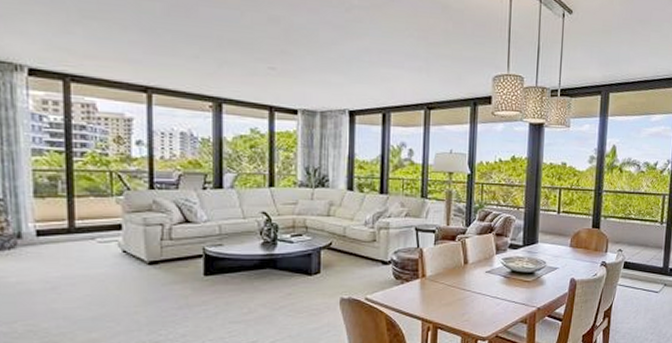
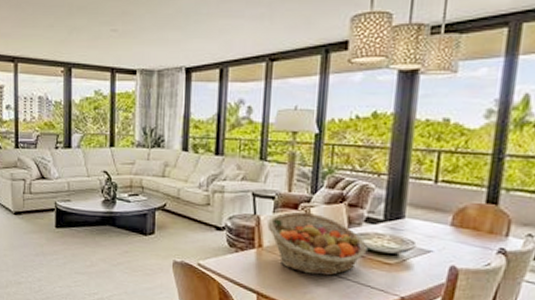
fruit basket: none [429,242,511,297] -> present [267,211,367,276]

